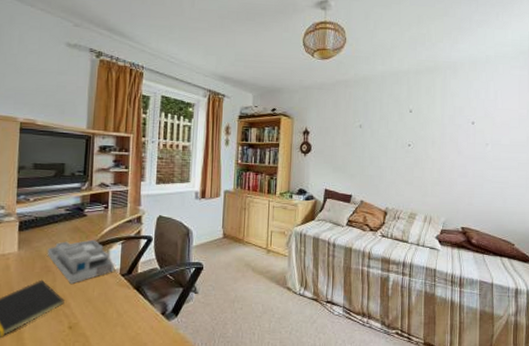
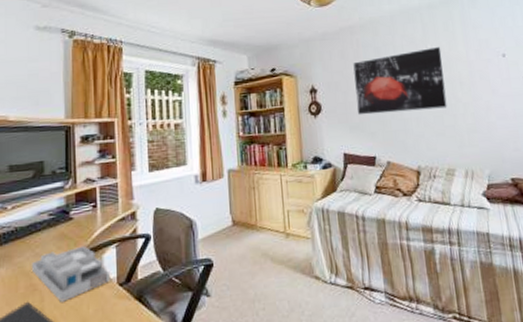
wall art: none [342,108,421,162] -> present [353,47,447,115]

